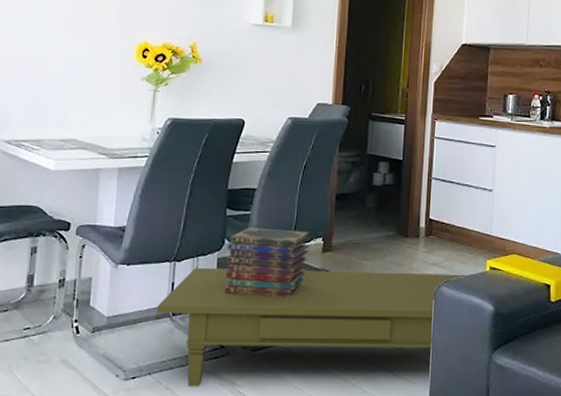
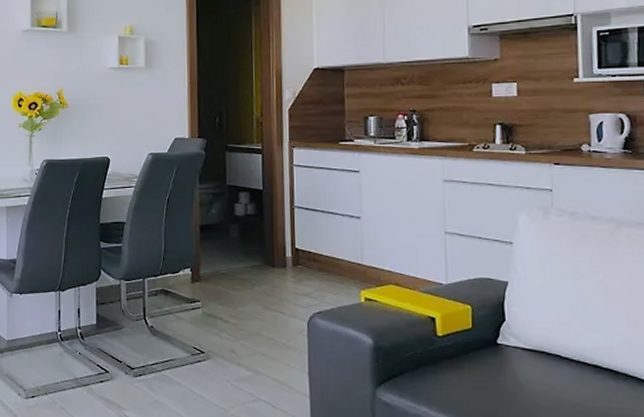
coffee table: present [157,267,467,386] -> none [48,296,340,407]
book stack: present [224,227,310,298] -> none [103,259,179,327]

